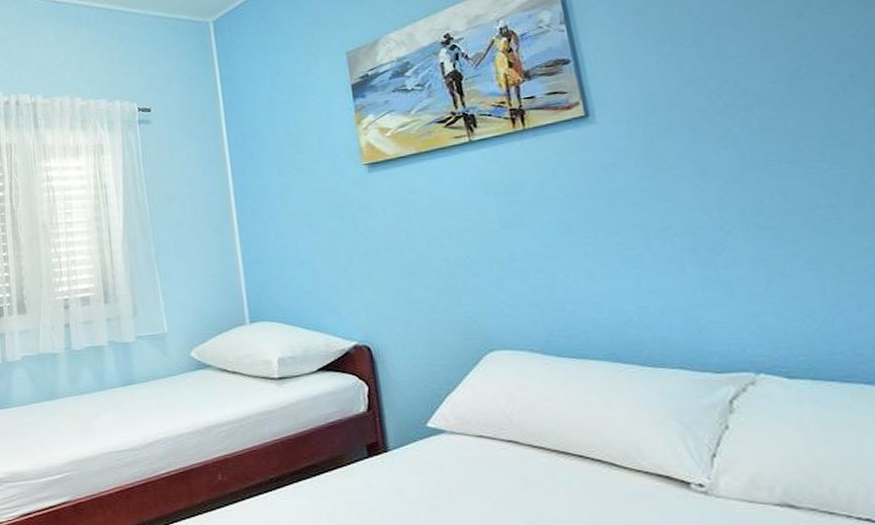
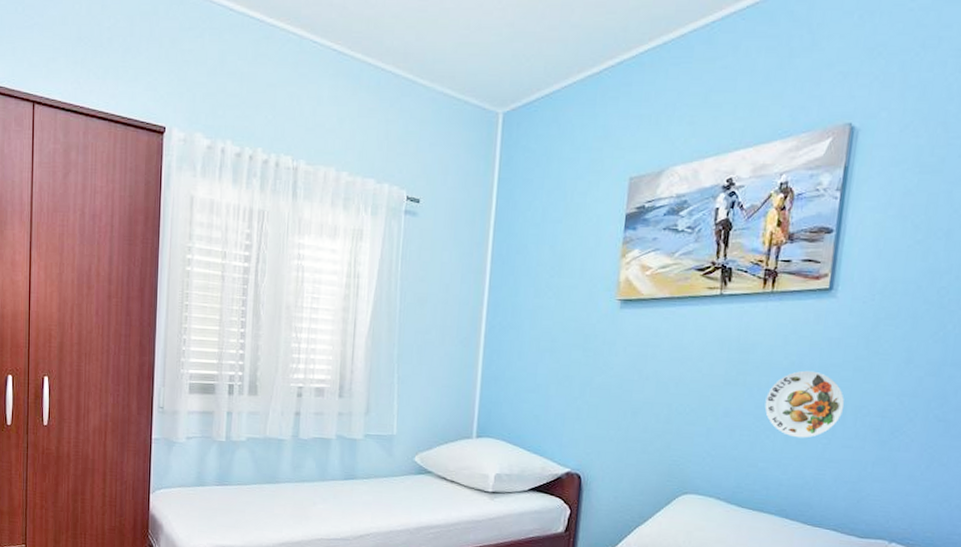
decorative plate: none [551,199,645,272] -> present [764,370,845,438]

